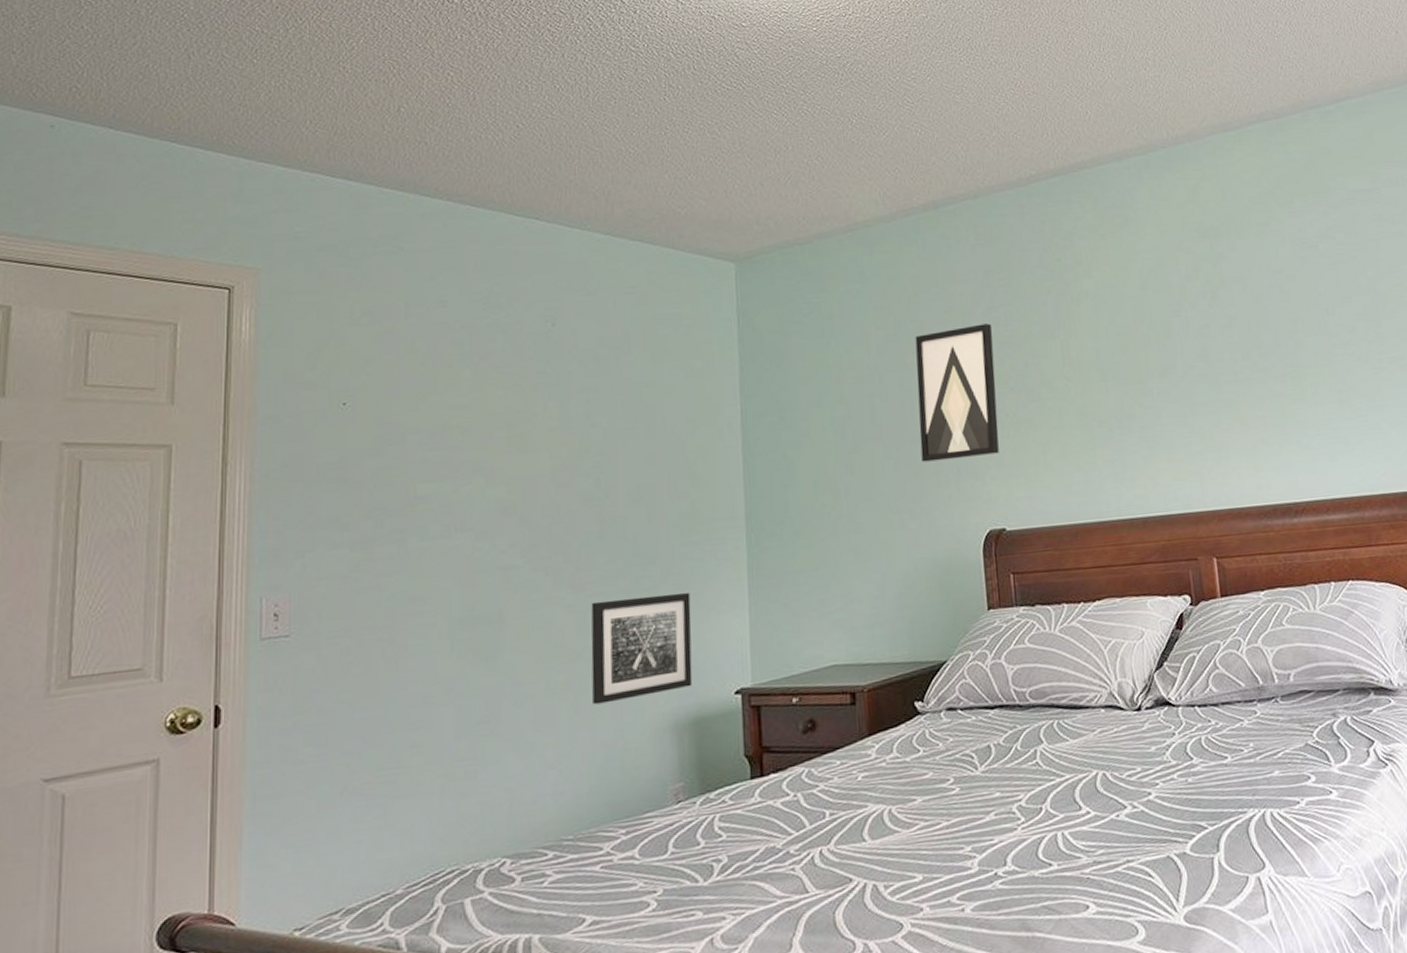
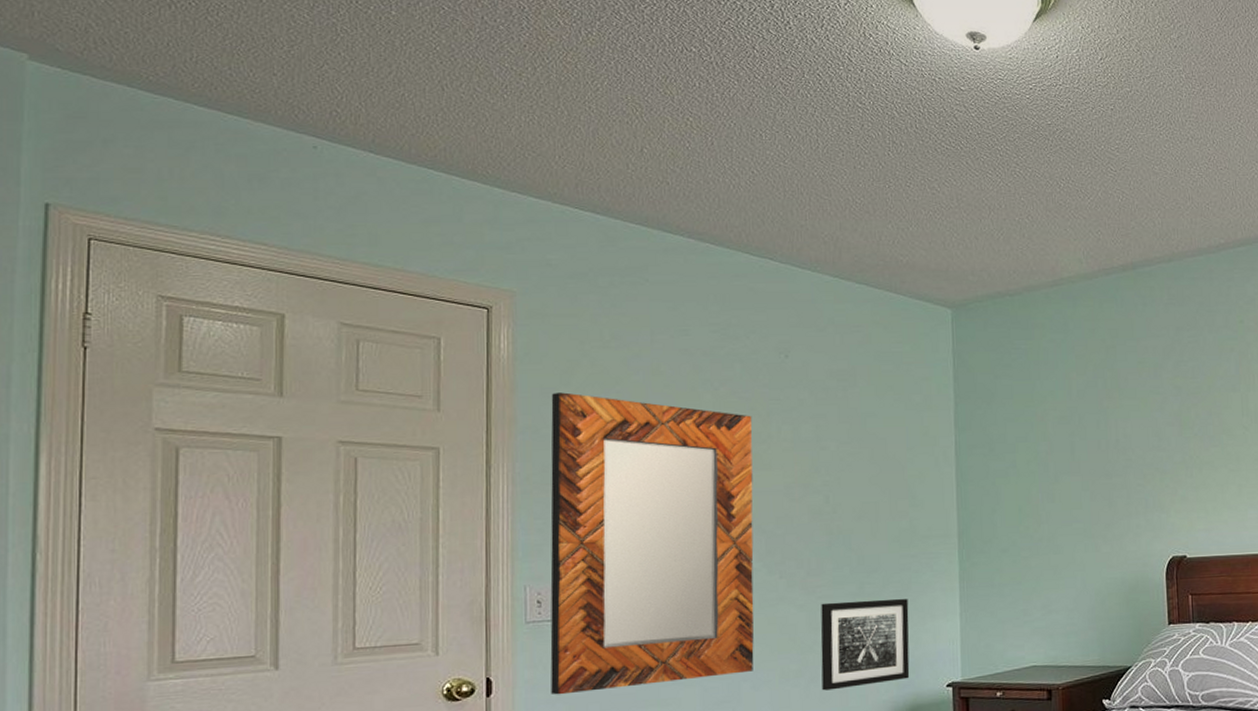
home mirror: none [287,376,516,723] -> present [550,392,754,695]
wall art: present [915,323,999,462] -> none [1112,375,1183,495]

